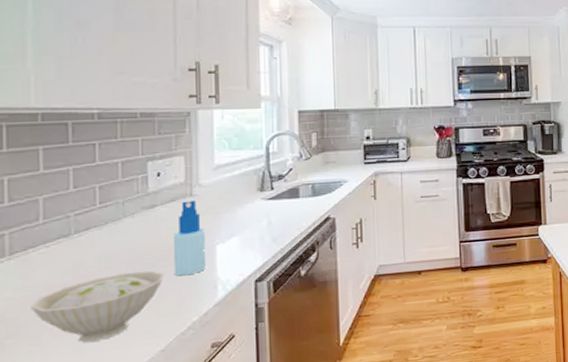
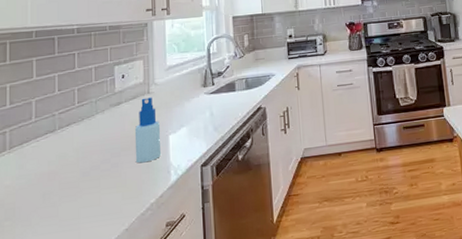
bowl: present [30,270,165,342] -> none [24,158,129,223]

